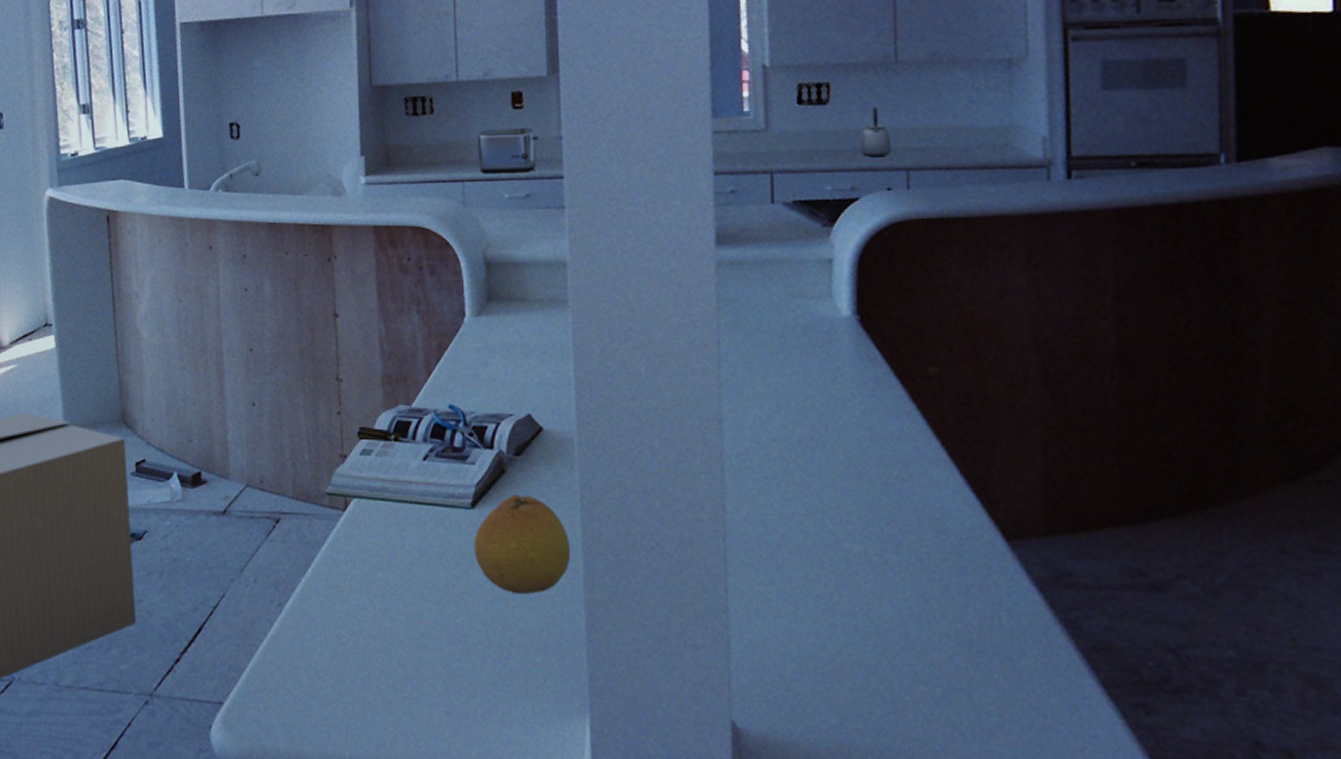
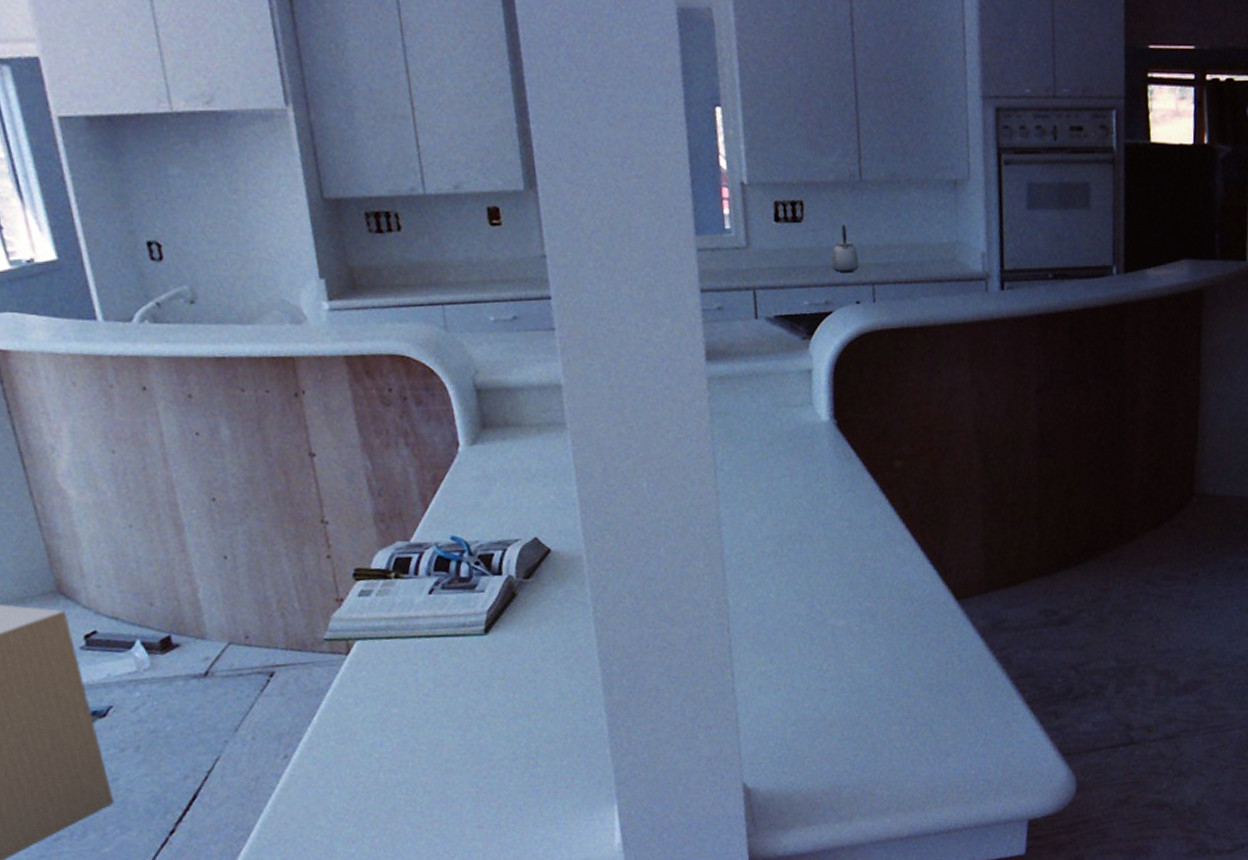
fruit: present [473,494,571,595] -> none [490,615,589,708]
toaster: present [477,128,539,174] -> none [453,246,522,296]

